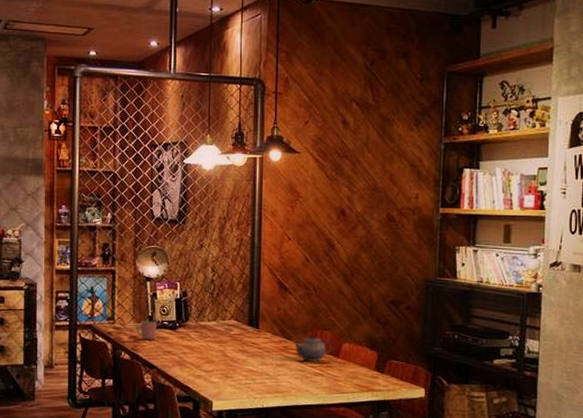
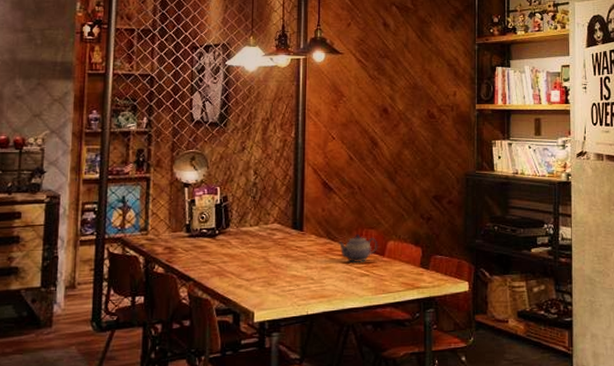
cup: present [136,320,157,340] -> none [171,229,195,250]

